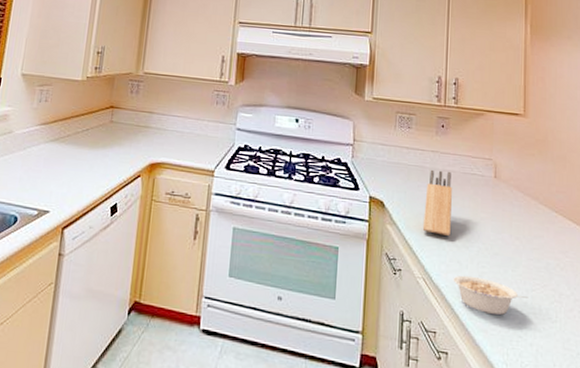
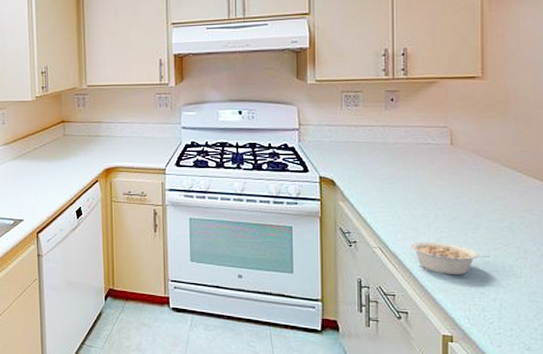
knife block: present [422,169,452,236] -> none [376,143,405,206]

